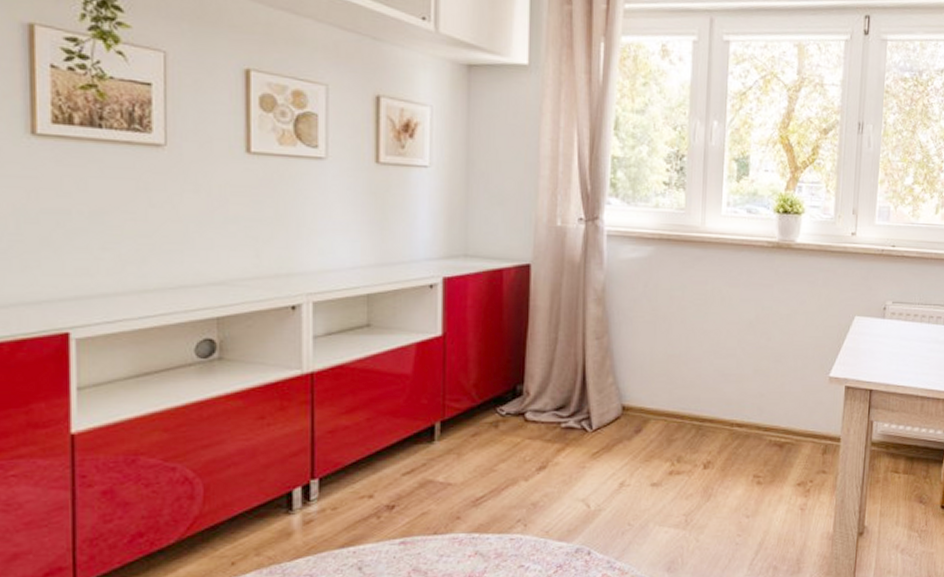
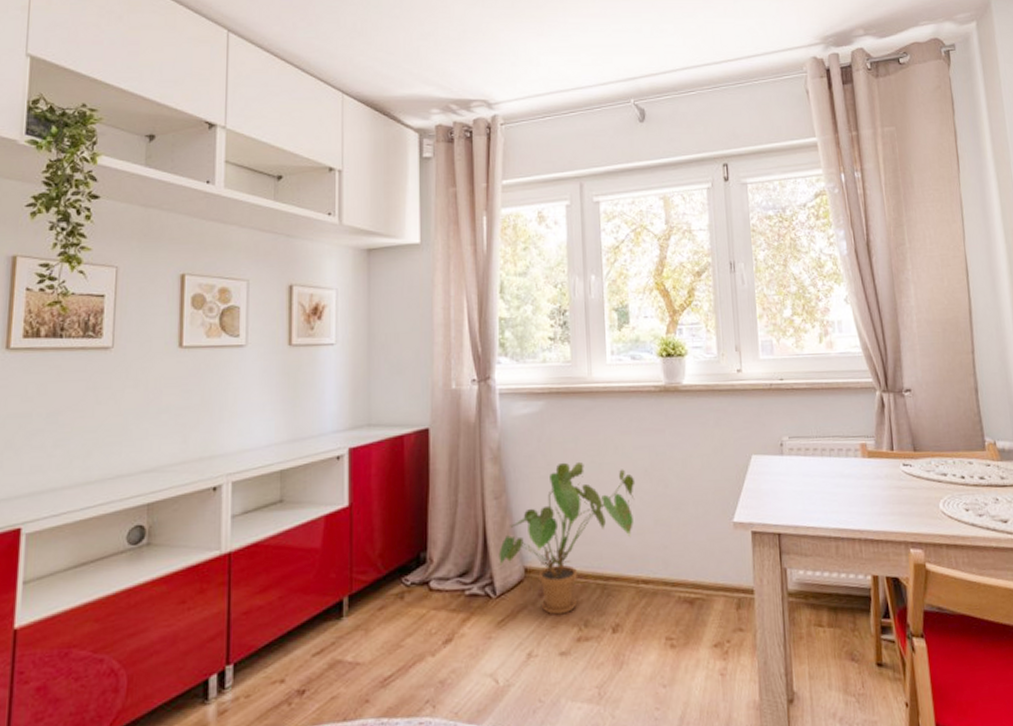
house plant: none [597,309,739,450] -> present [498,461,636,615]

